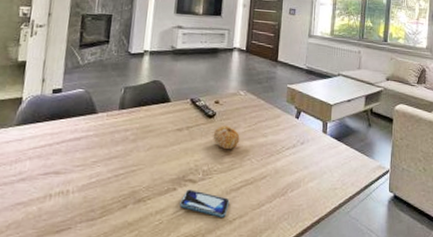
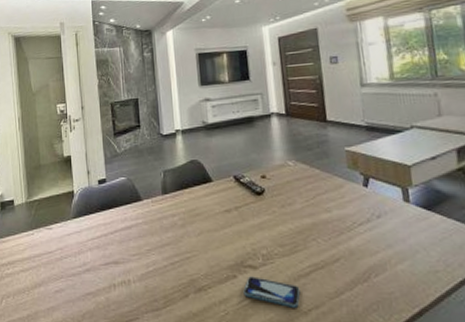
fruit: present [213,125,240,150] -> none [266,202,299,230]

